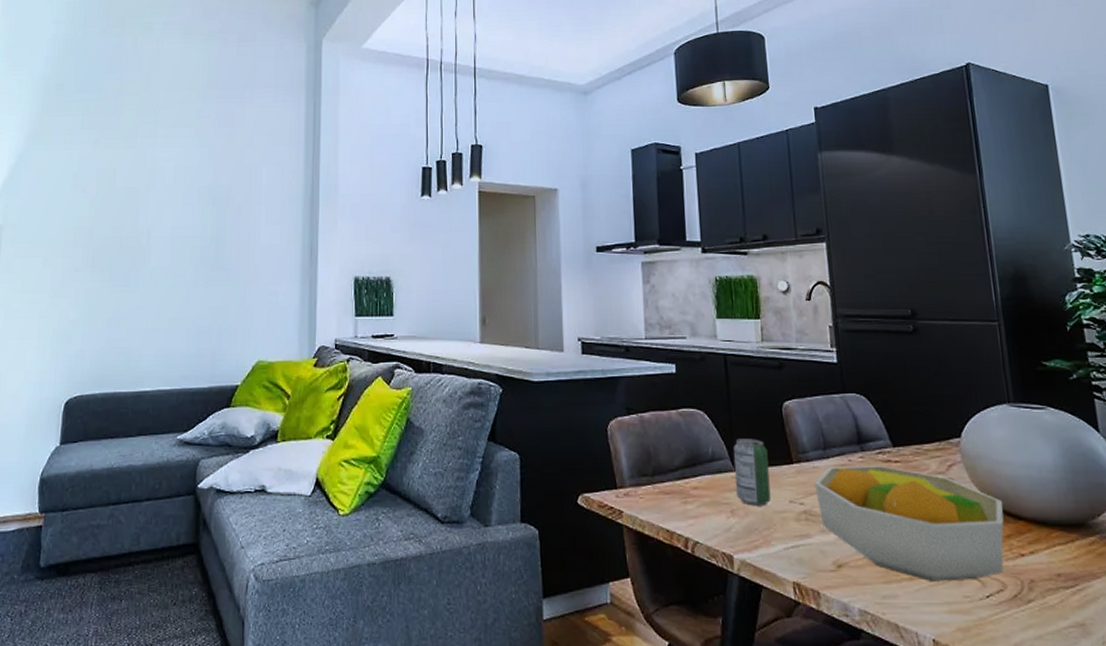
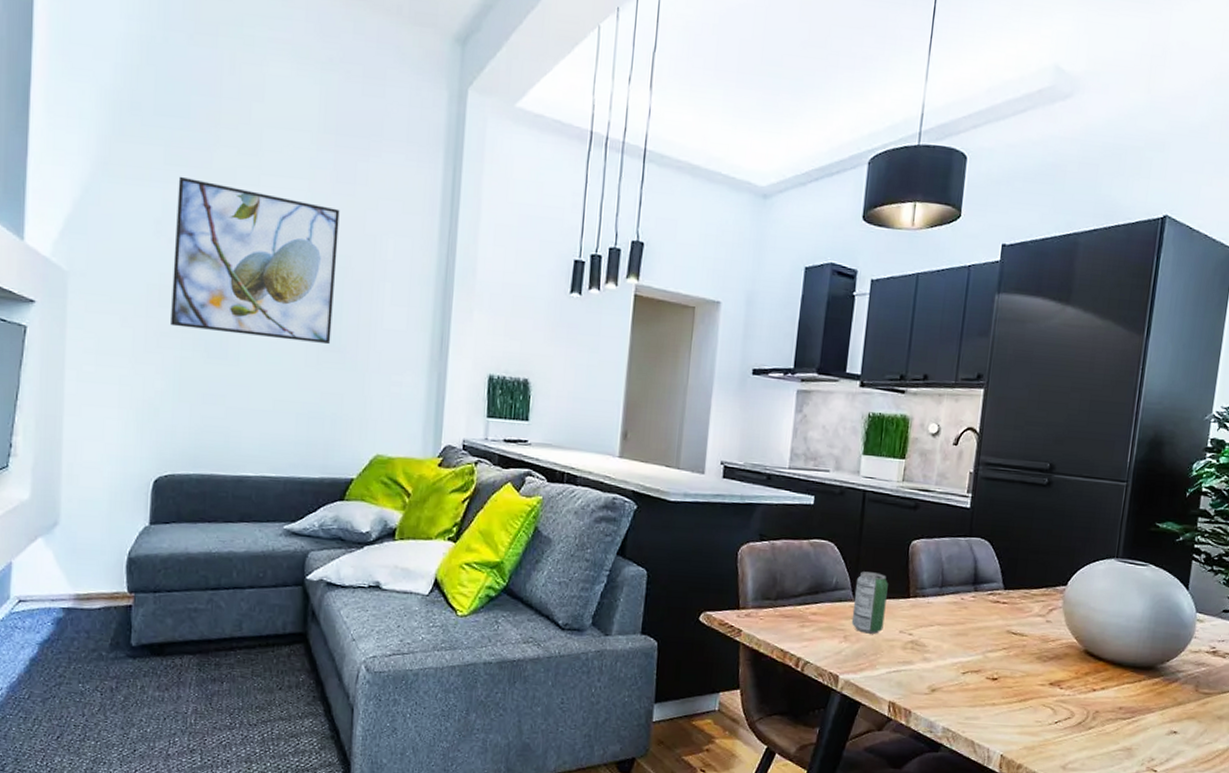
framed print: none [83,137,221,265] -> present [171,176,340,345]
fruit bowl: present [814,466,1004,581] -> none [925,603,1090,708]

